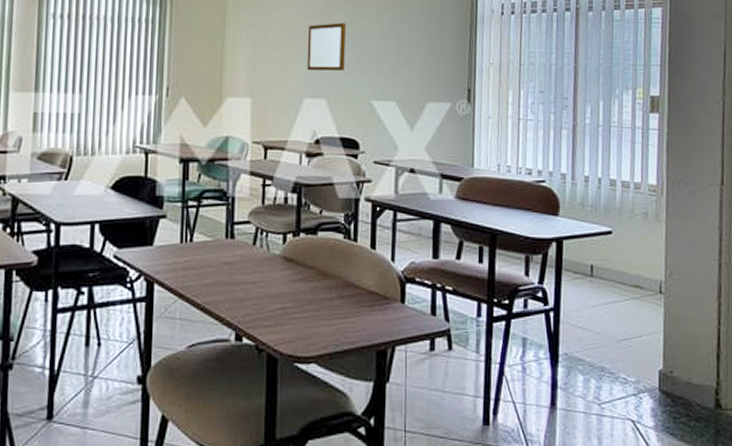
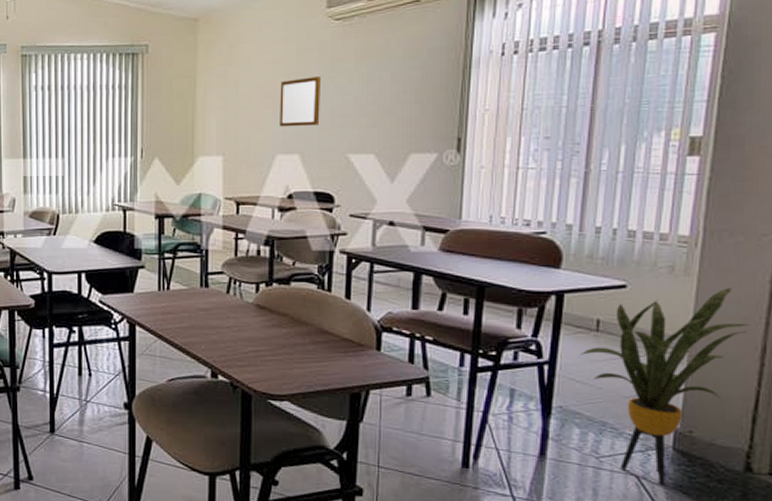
house plant: none [579,232,708,428] -> present [580,287,751,485]

